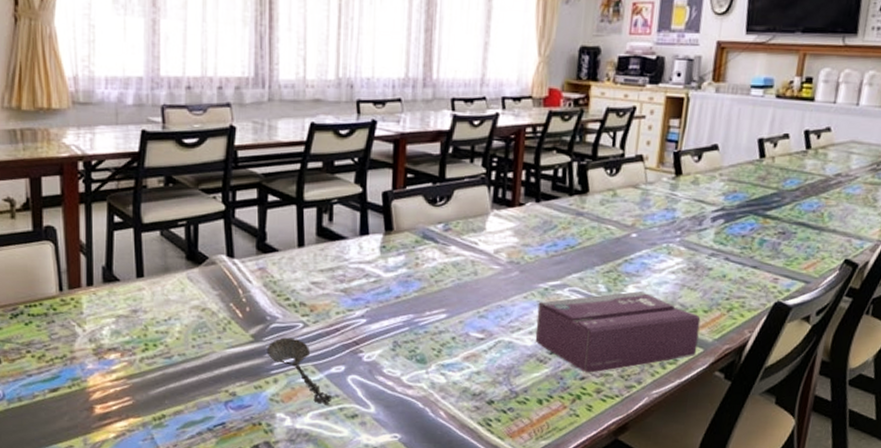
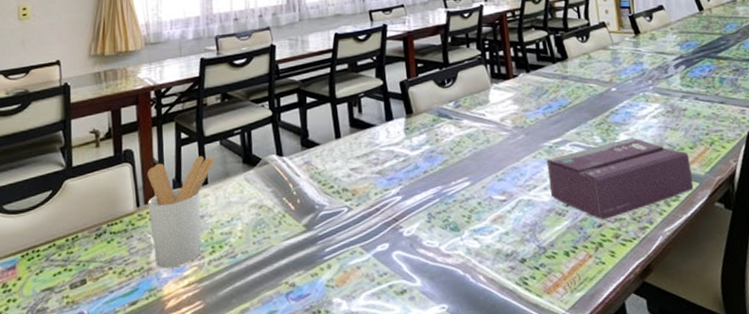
utensil holder: none [72,244,153,360] -> present [147,155,215,269]
spoon: present [266,337,331,405] -> none [318,222,381,285]

